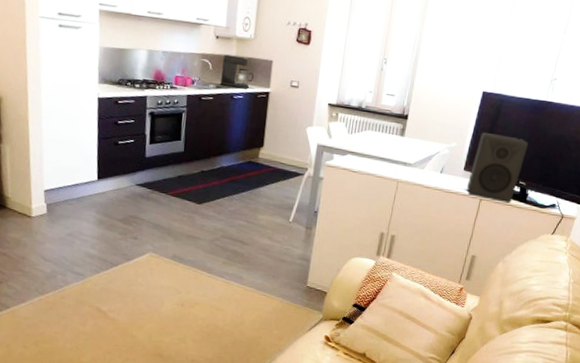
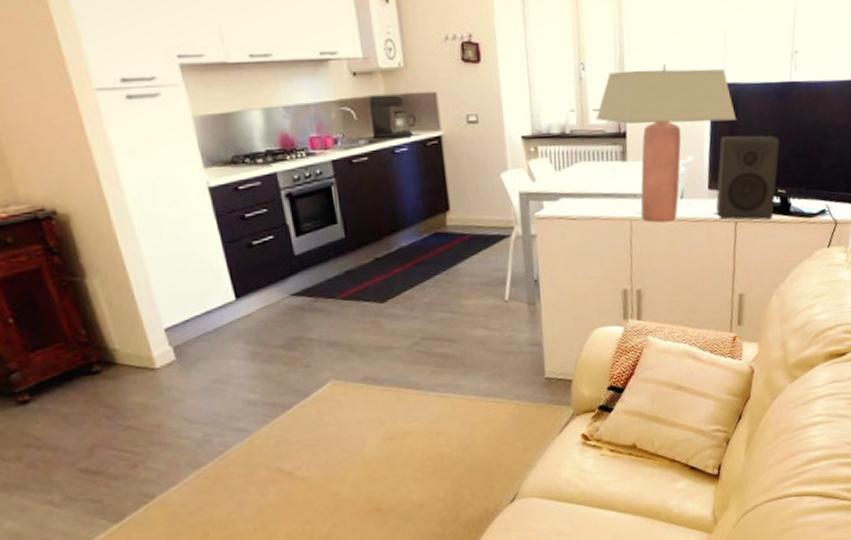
table lamp: none [387,69,498,190] -> present [595,64,737,223]

